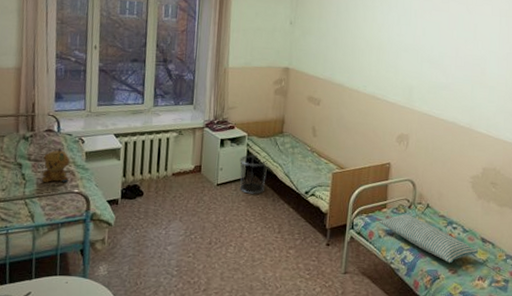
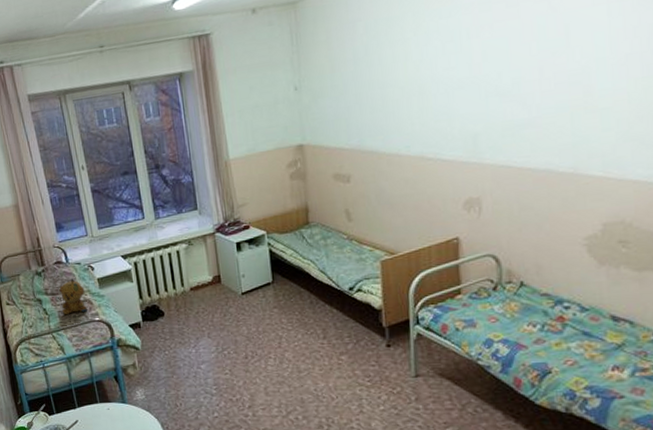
waste bin: present [239,155,267,194] -> none [262,254,298,299]
pillow: present [379,214,478,264] -> none [454,298,608,353]

